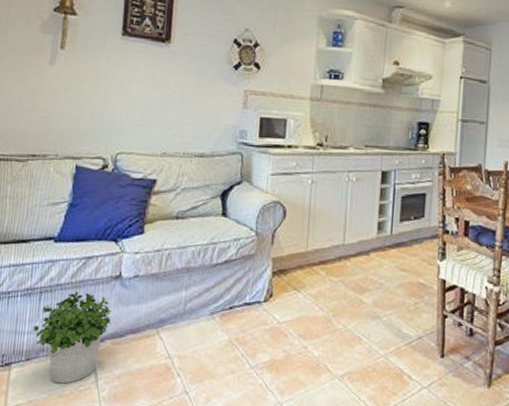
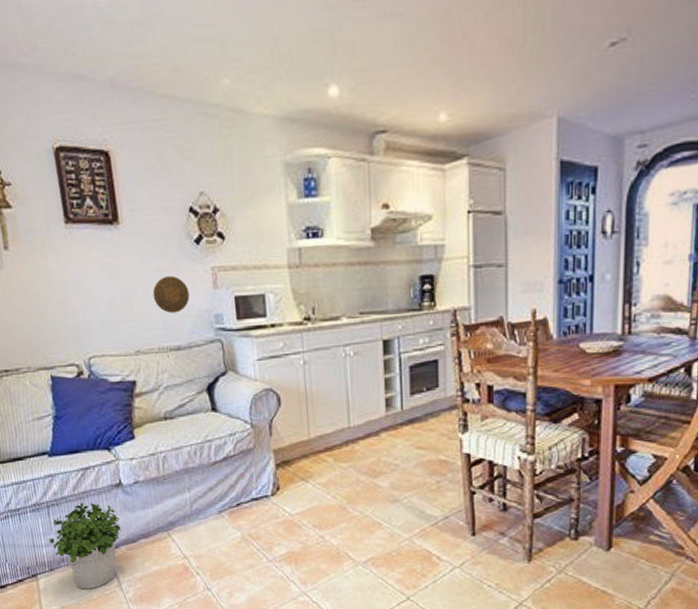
decorative plate: none [188,92,221,124] -> present [152,275,190,313]

